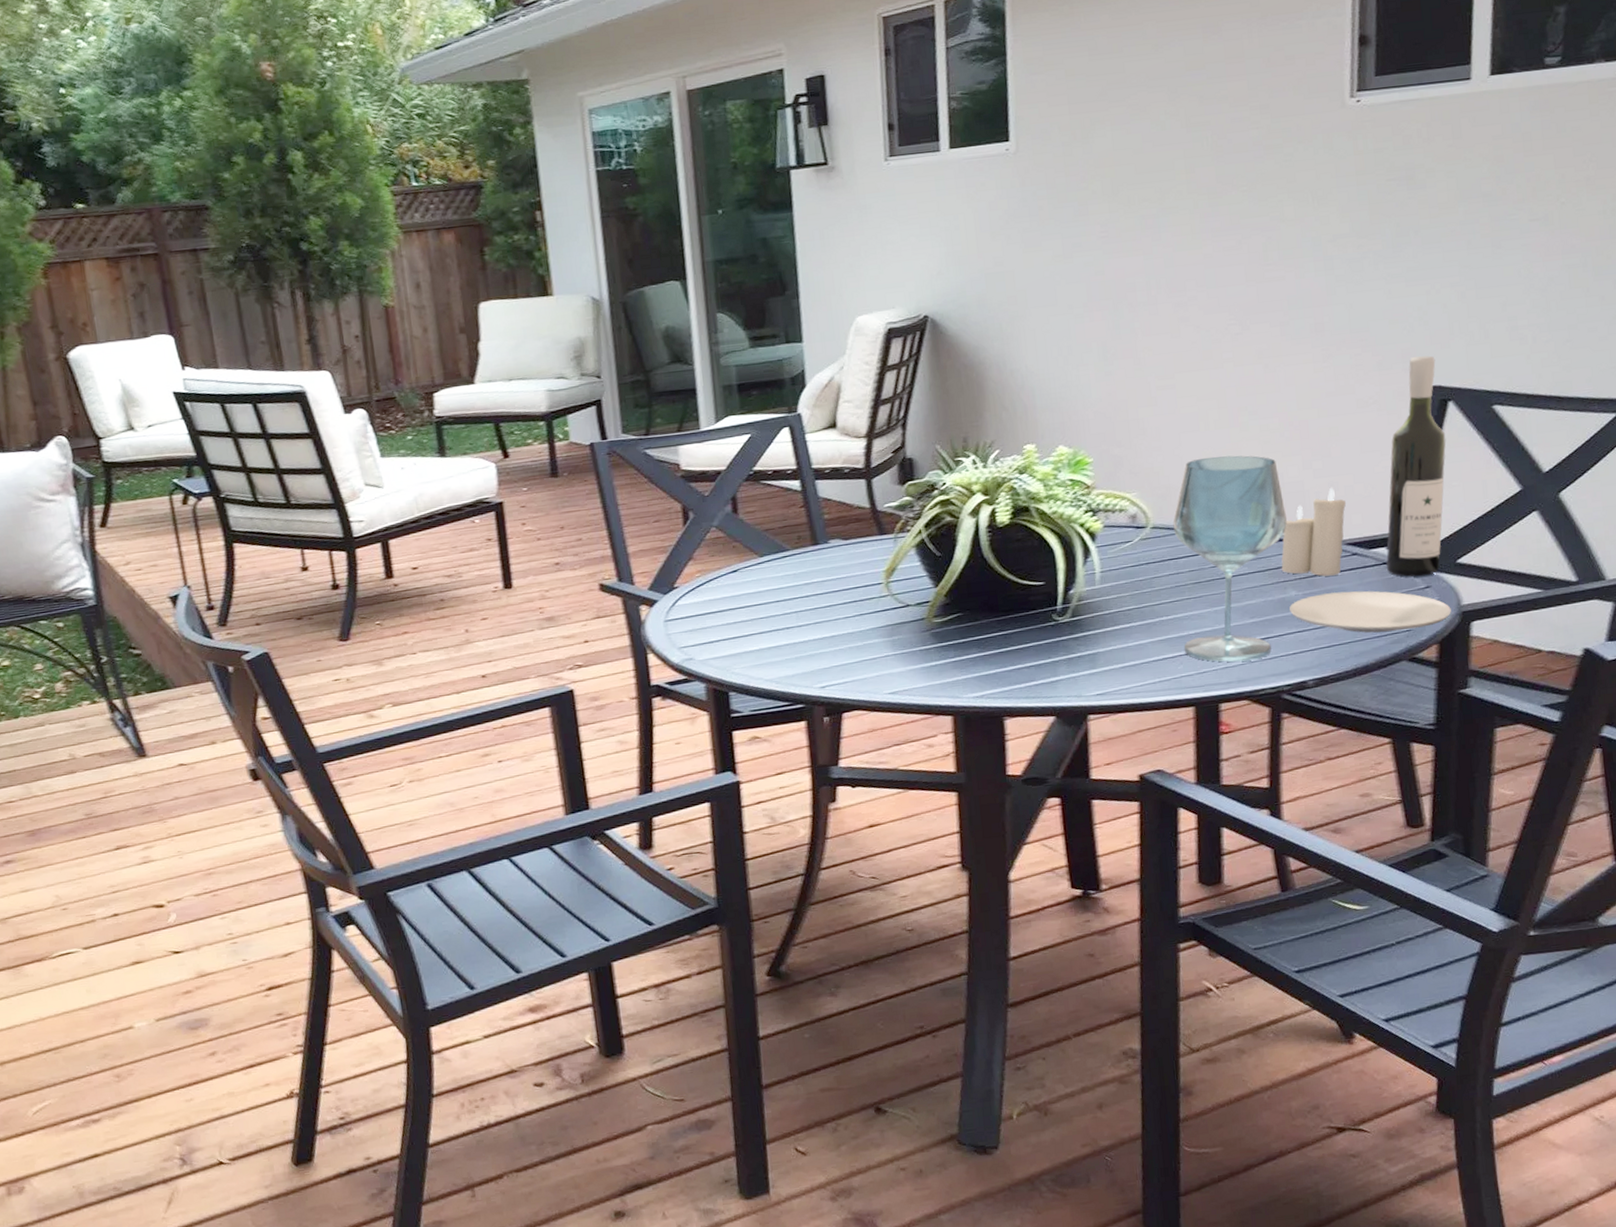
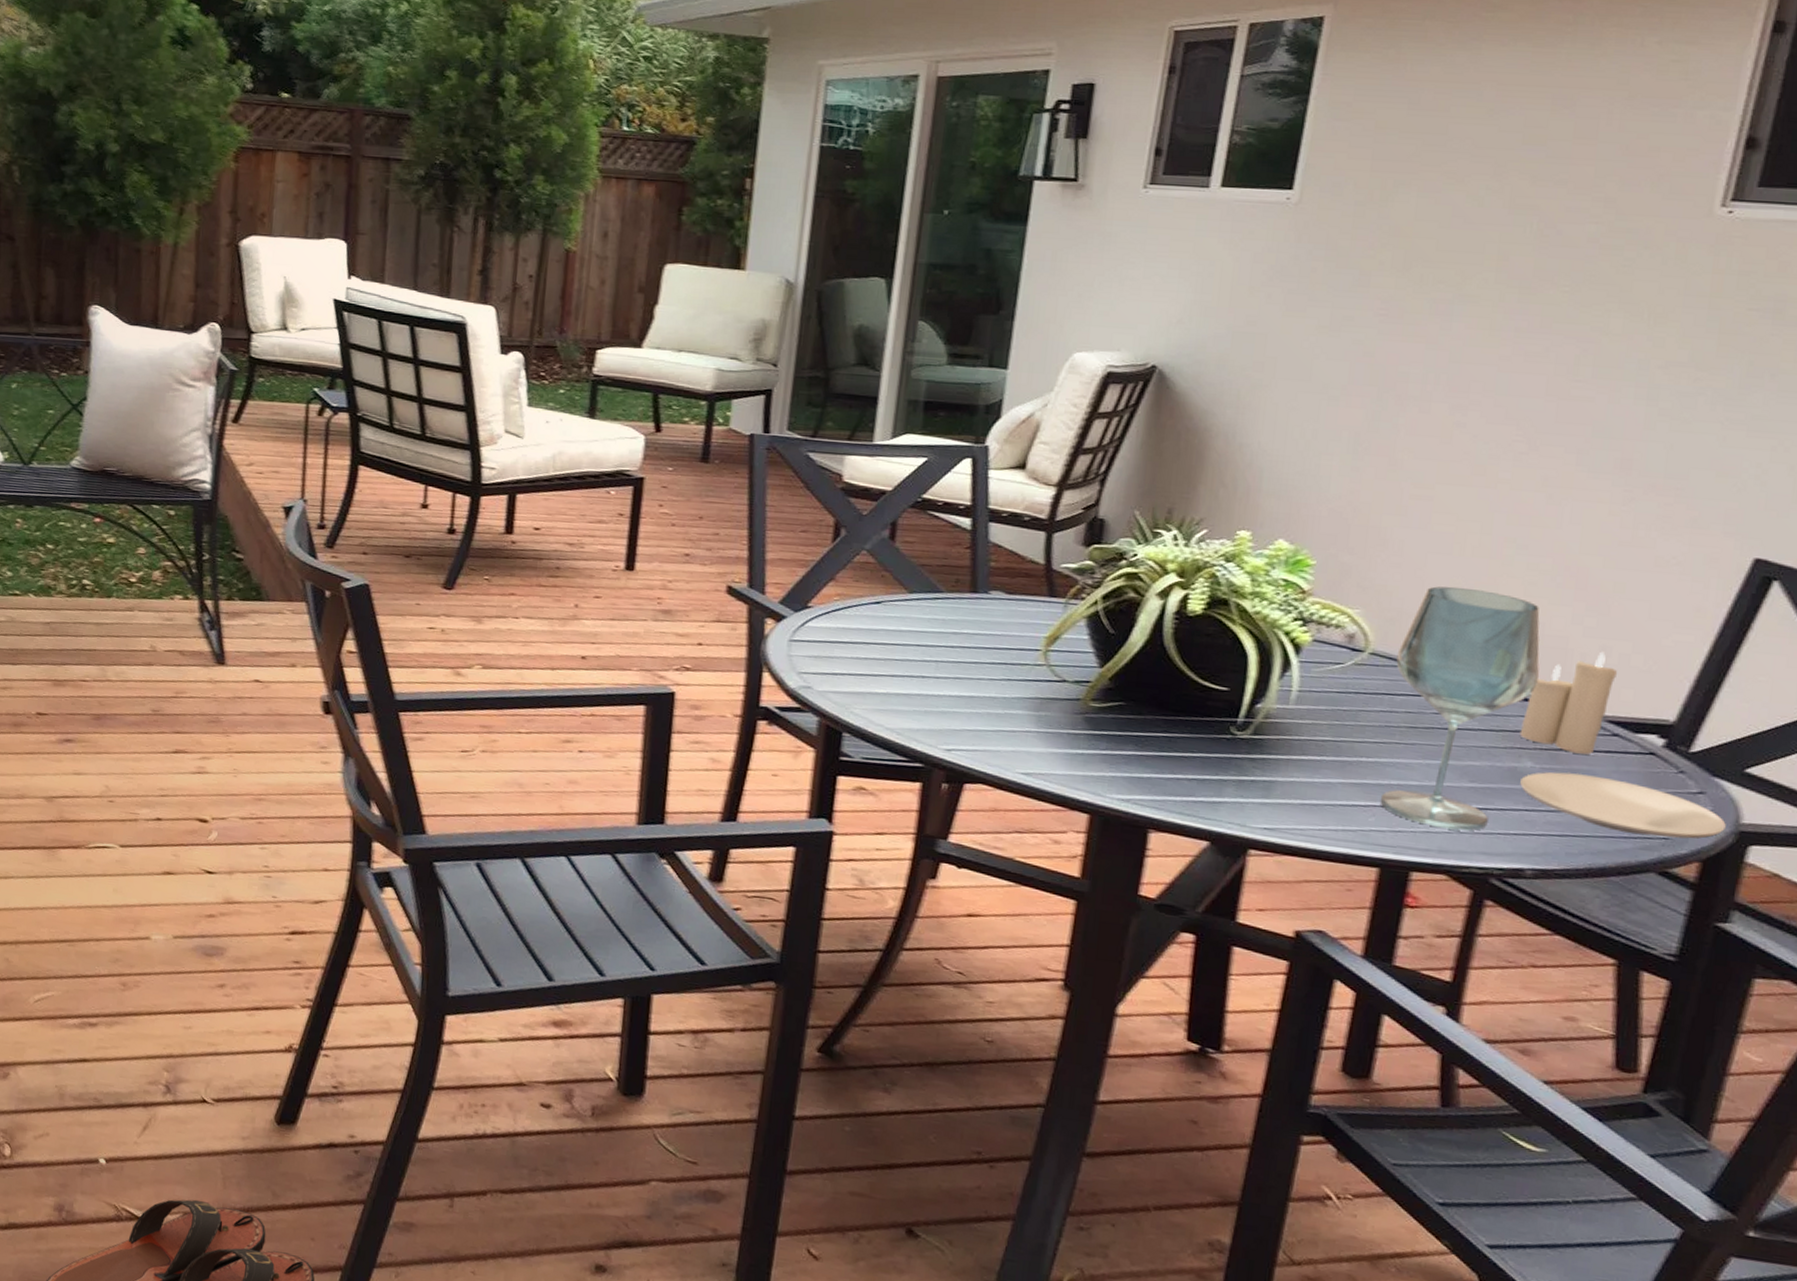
bottle: present [1386,355,1446,577] -> none [1652,520,1767,780]

